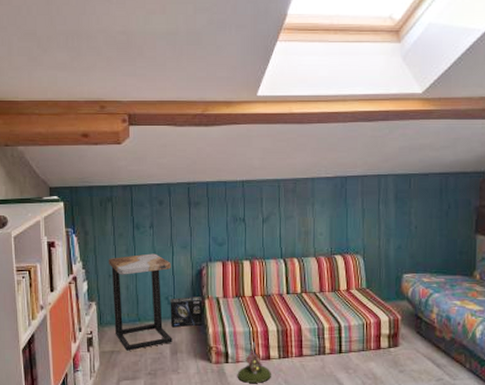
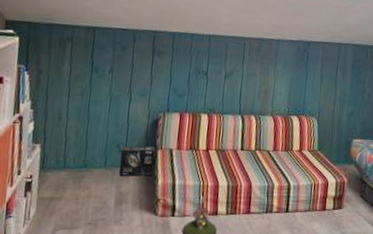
side table: present [109,253,172,352] -> none [57,98,127,200]

